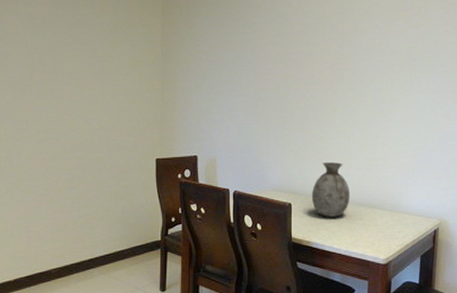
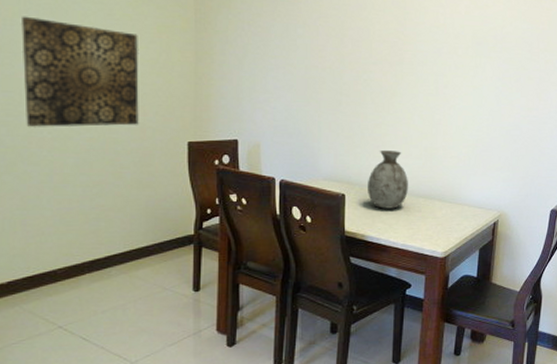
wall art: none [28,59,117,149] -> present [22,16,139,127]

